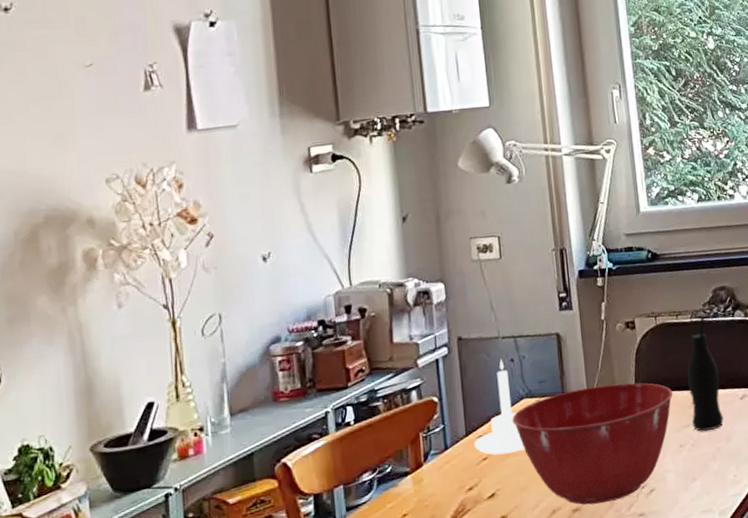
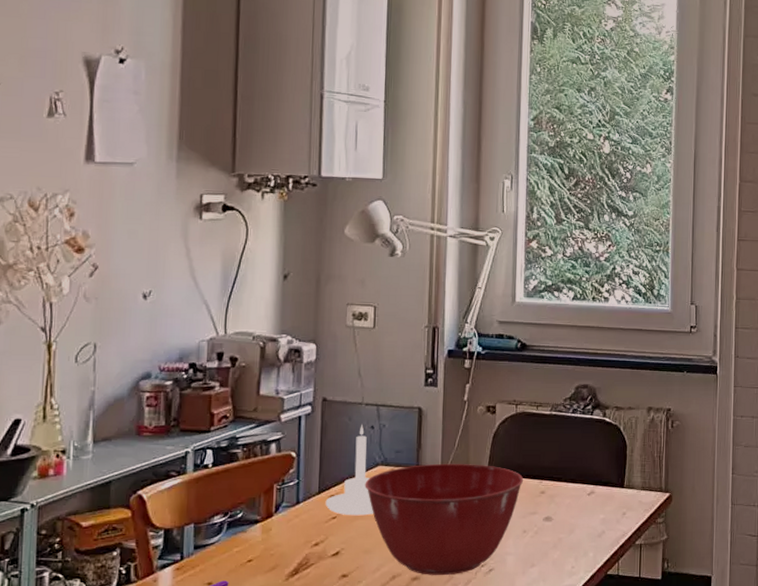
bottle: present [686,313,724,432] -> none [538,410,581,521]

